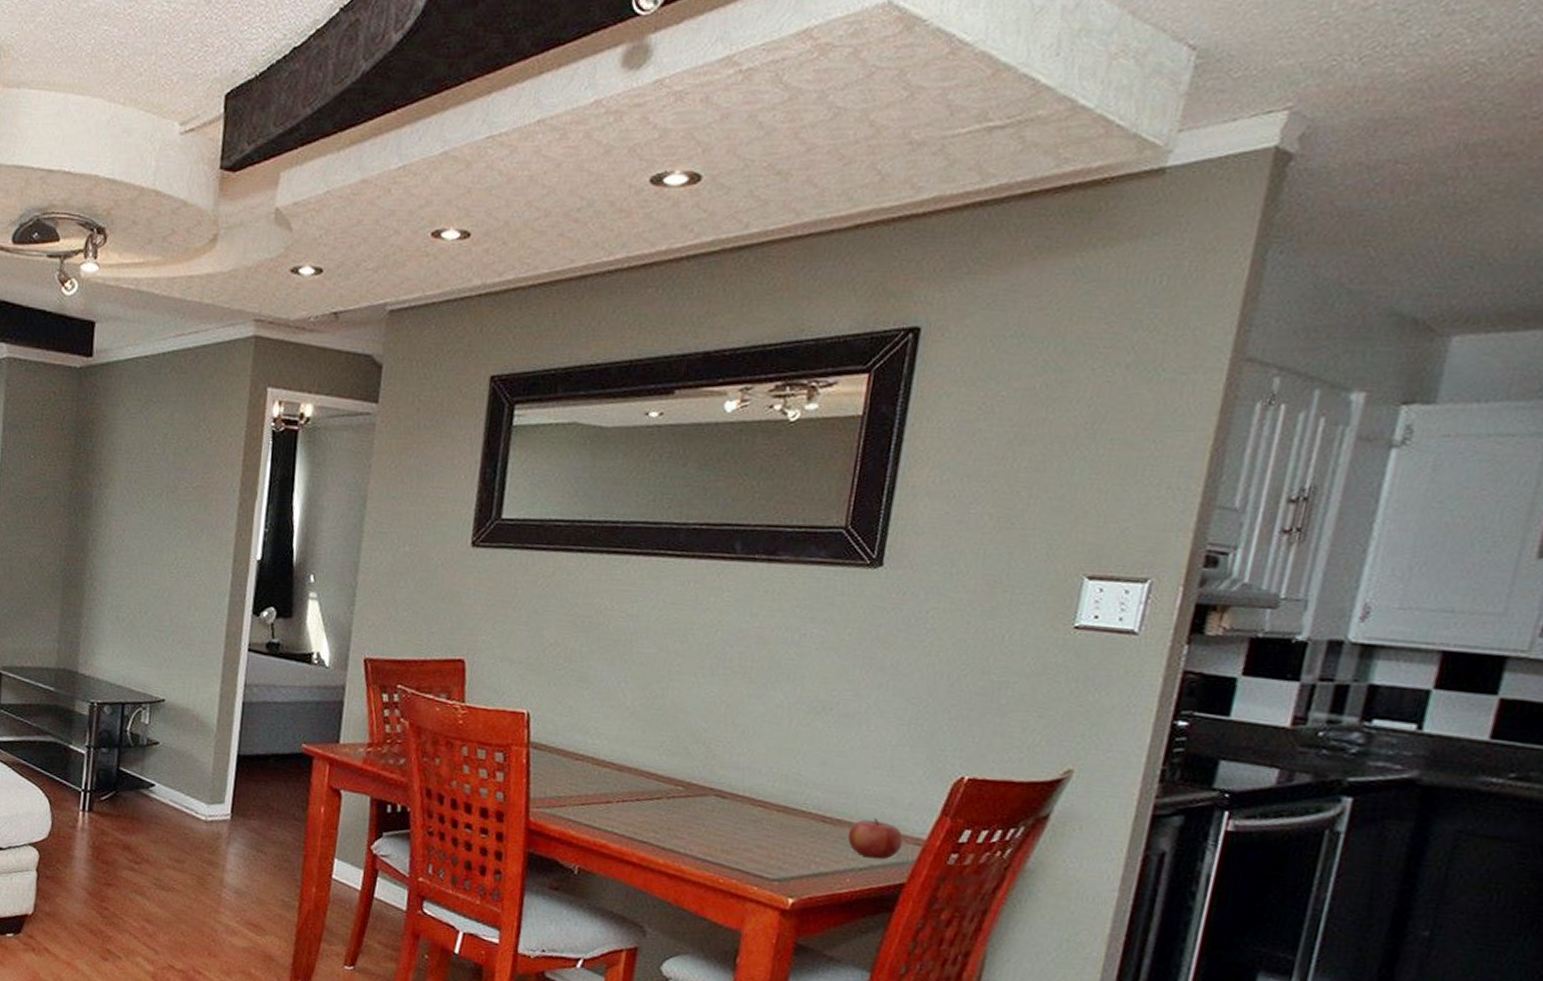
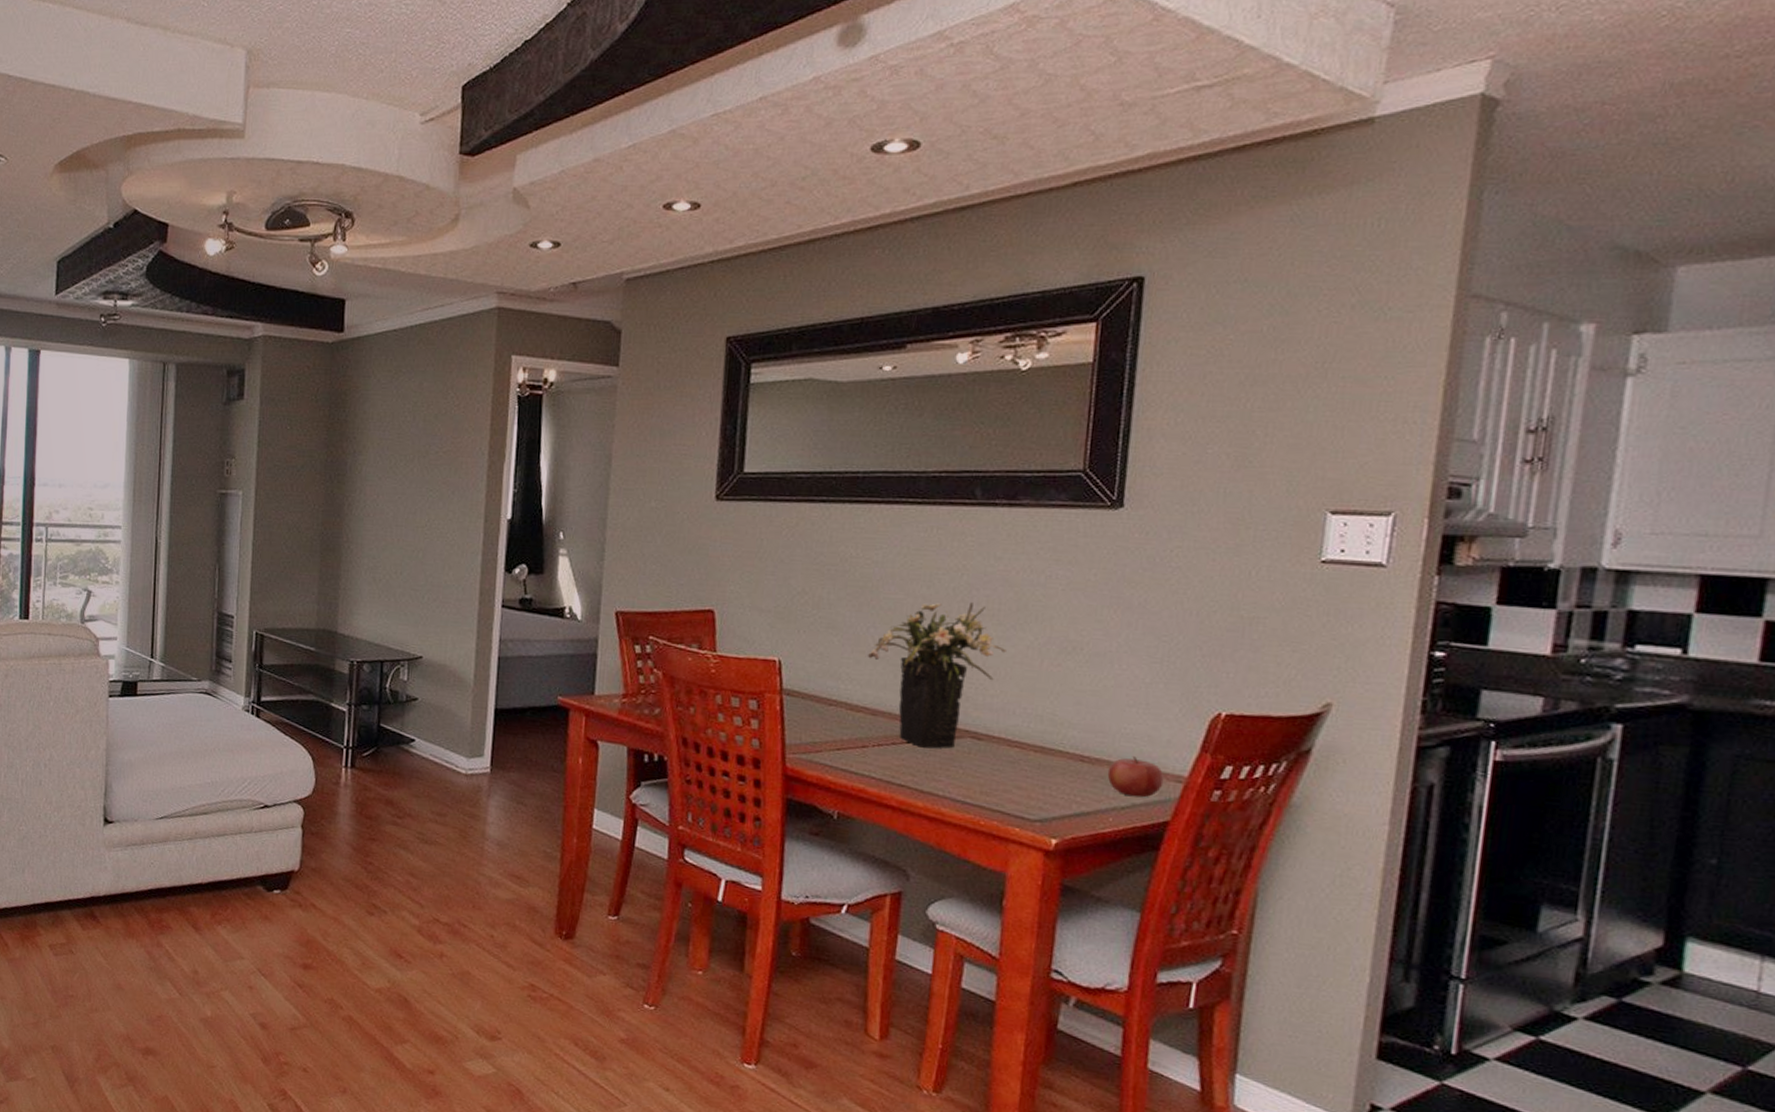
flower arrangement: none [617,658,756,806] -> present [868,602,1006,749]

